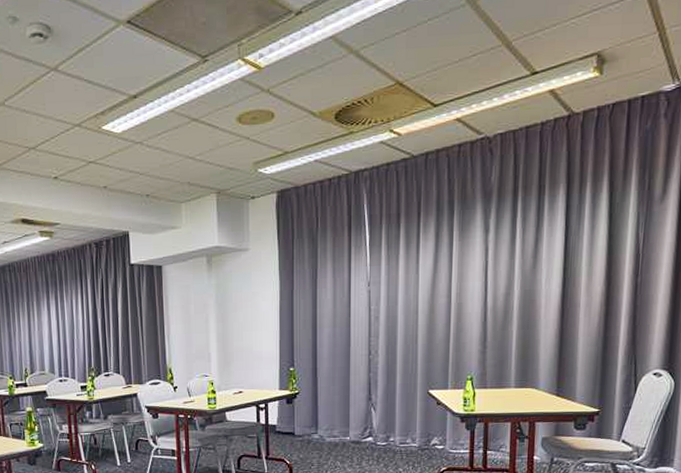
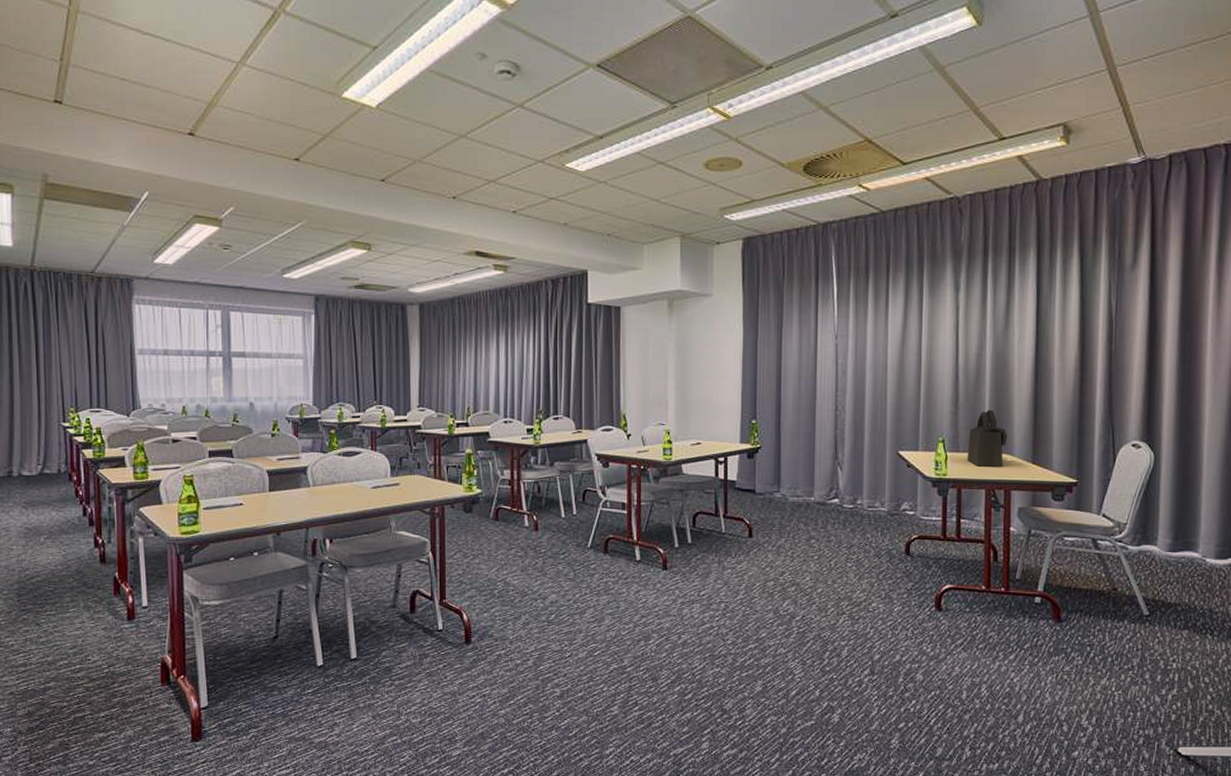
handbag: none [494,346,534,402] -> present [967,409,1008,468]

